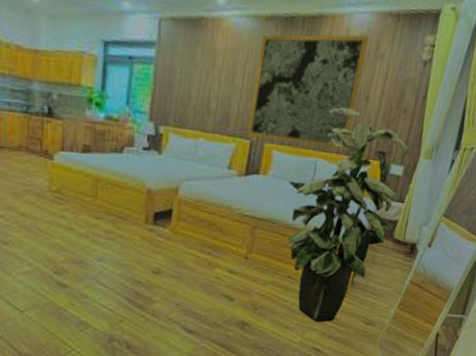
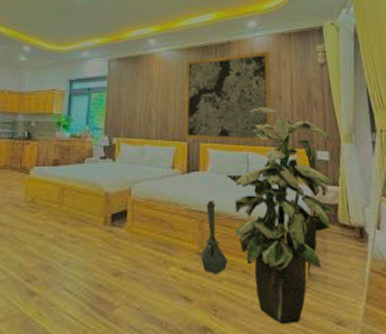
lantern: none [247,206,275,278] -> present [199,200,228,275]

